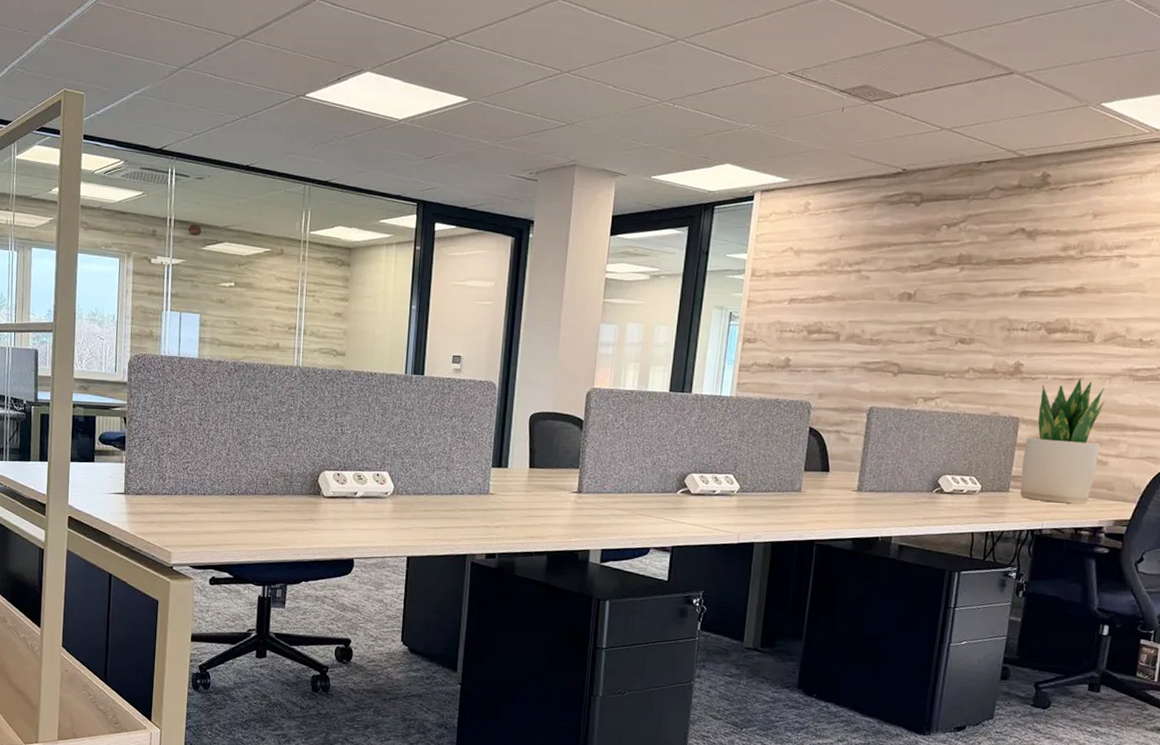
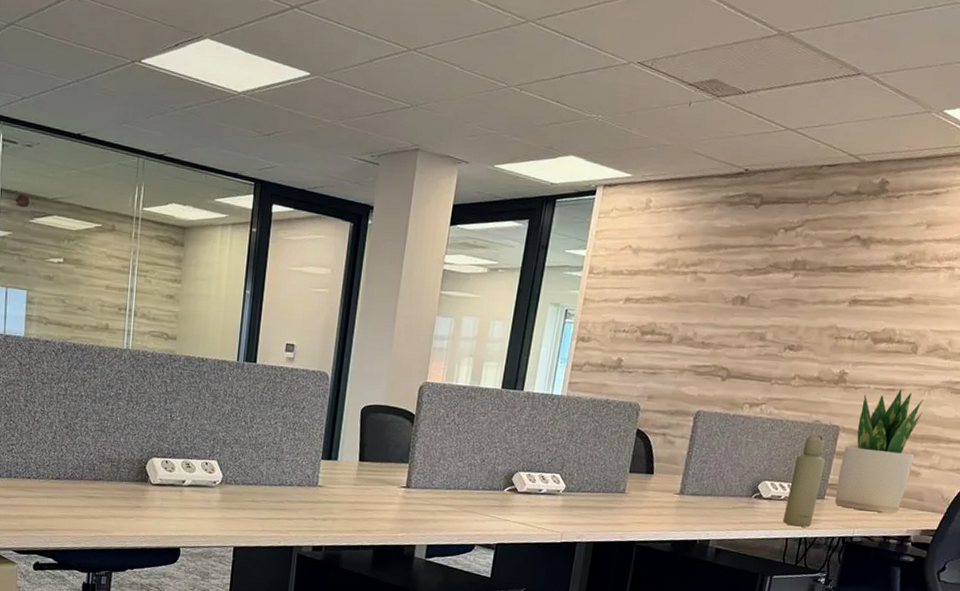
bottle: none [967,425,1007,521] -> present [782,432,826,527]

